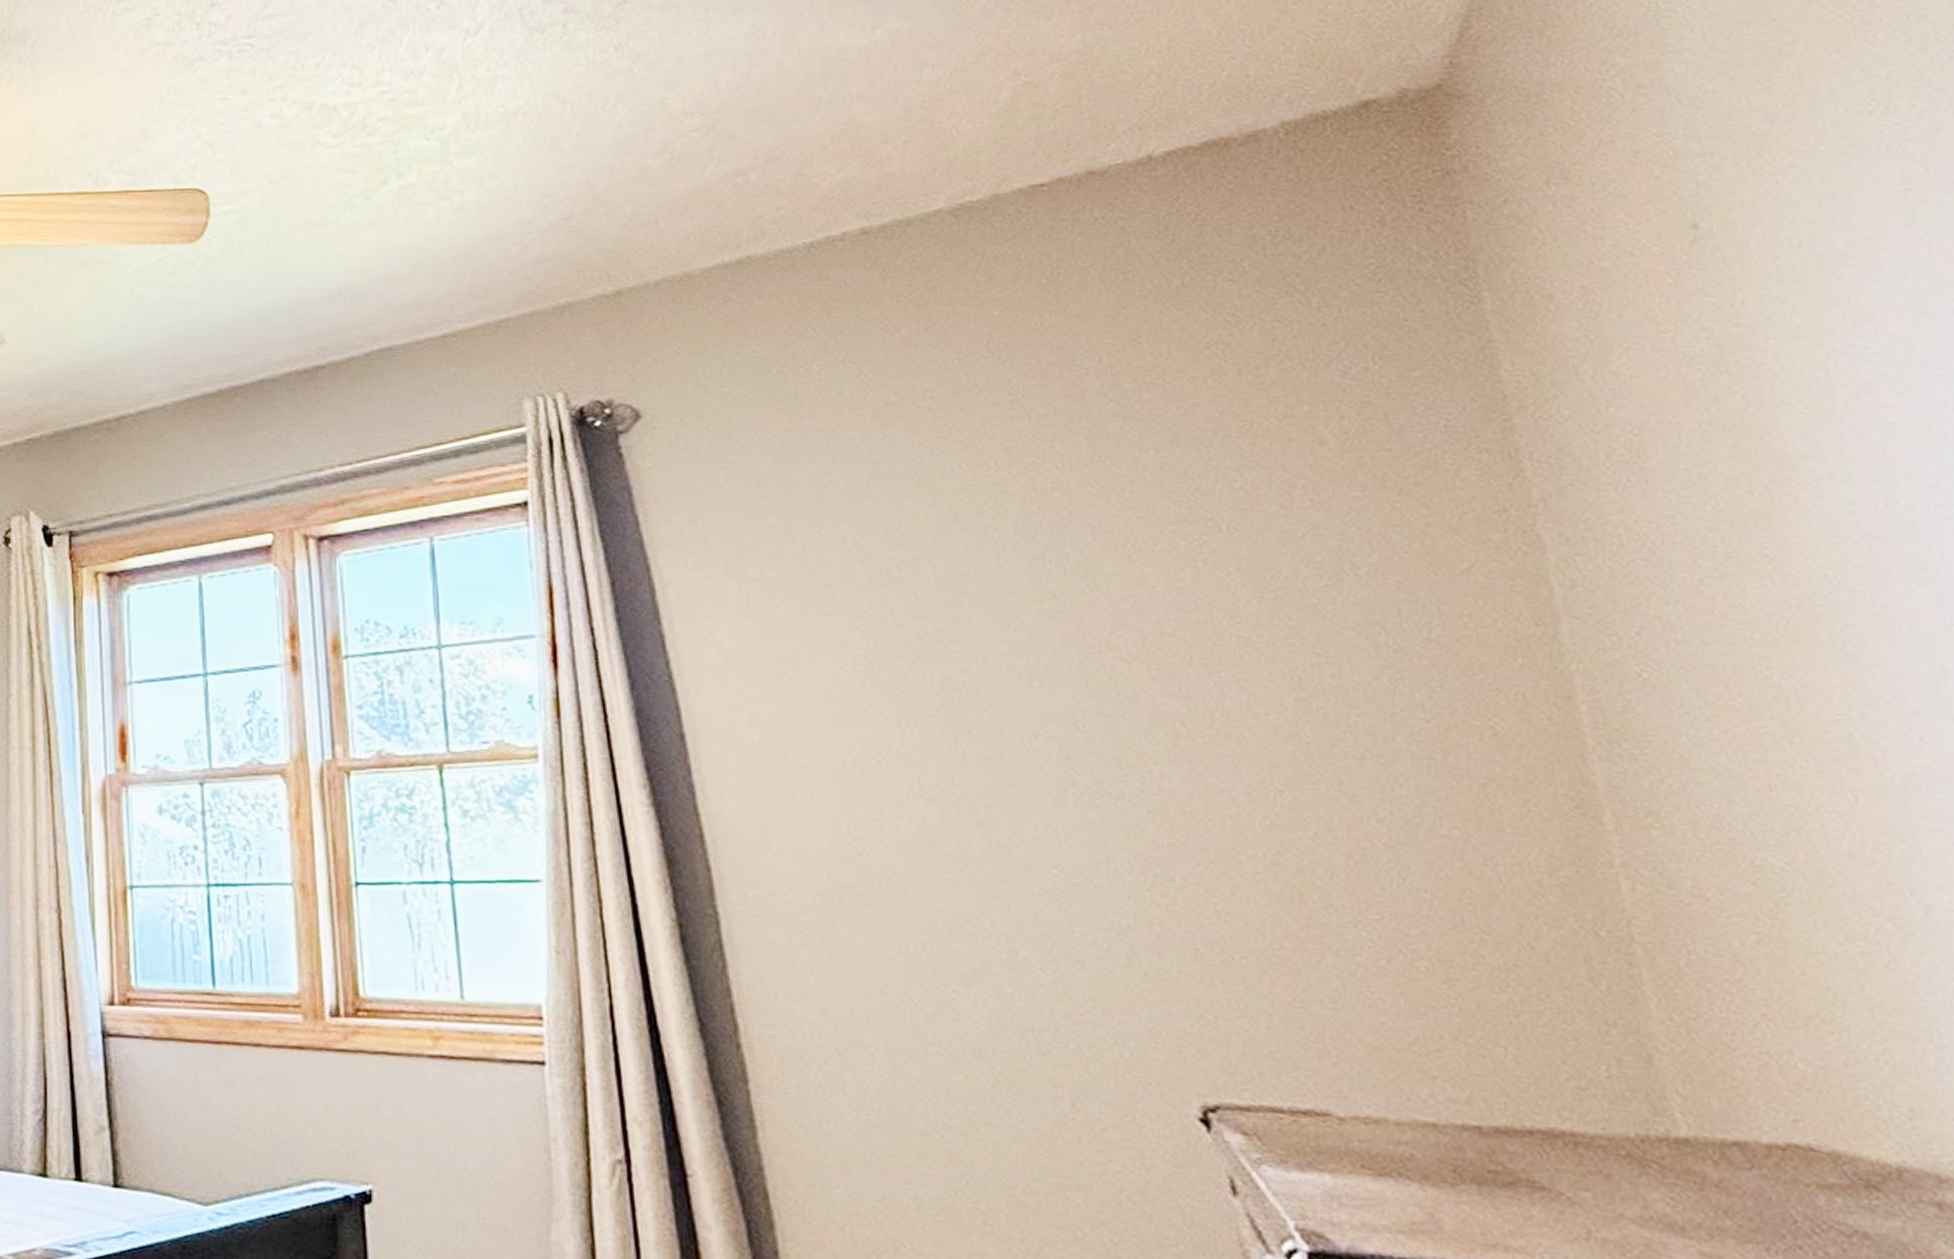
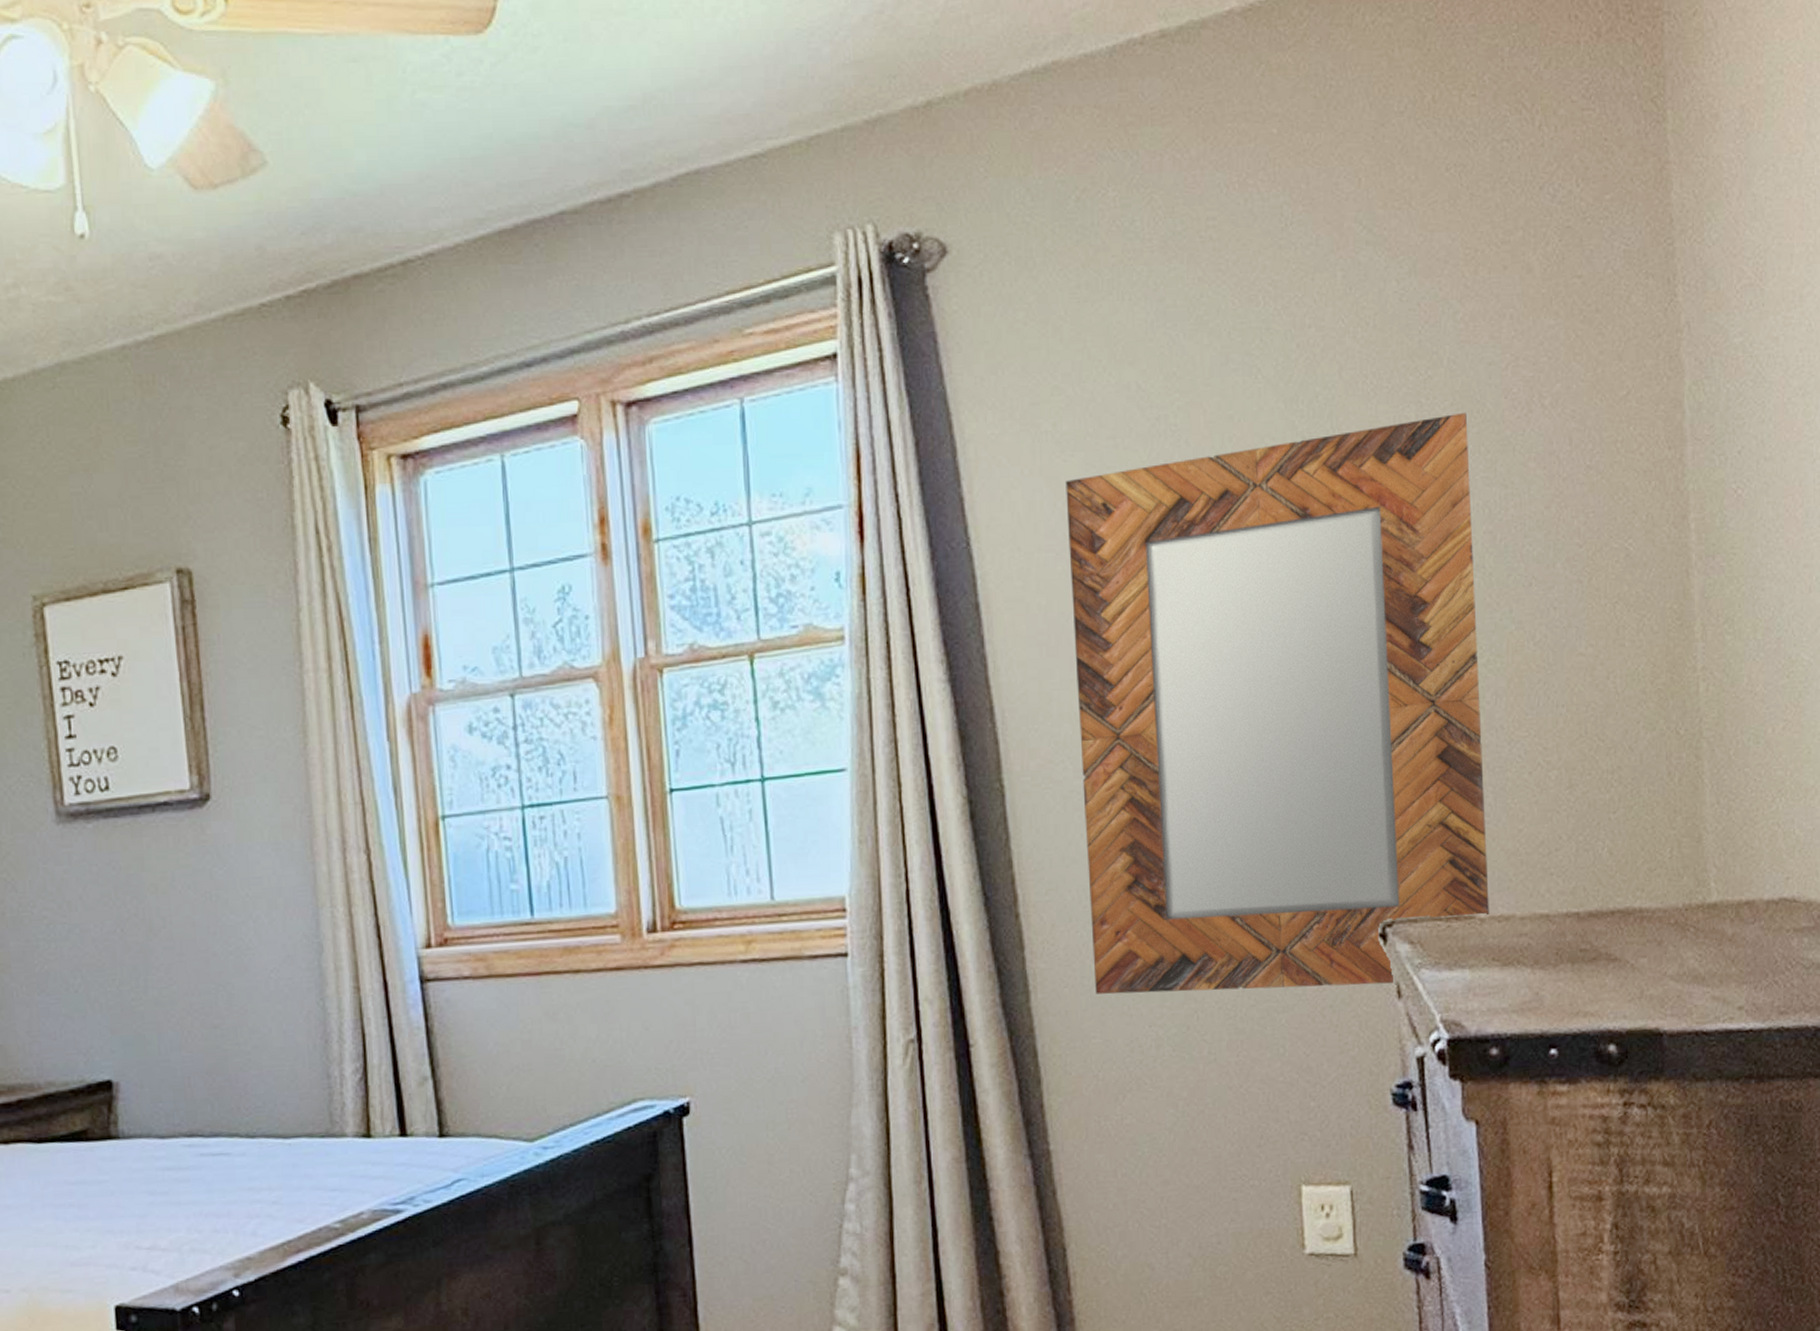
home mirror: none [777,578,1350,1178] -> present [1065,412,1489,995]

